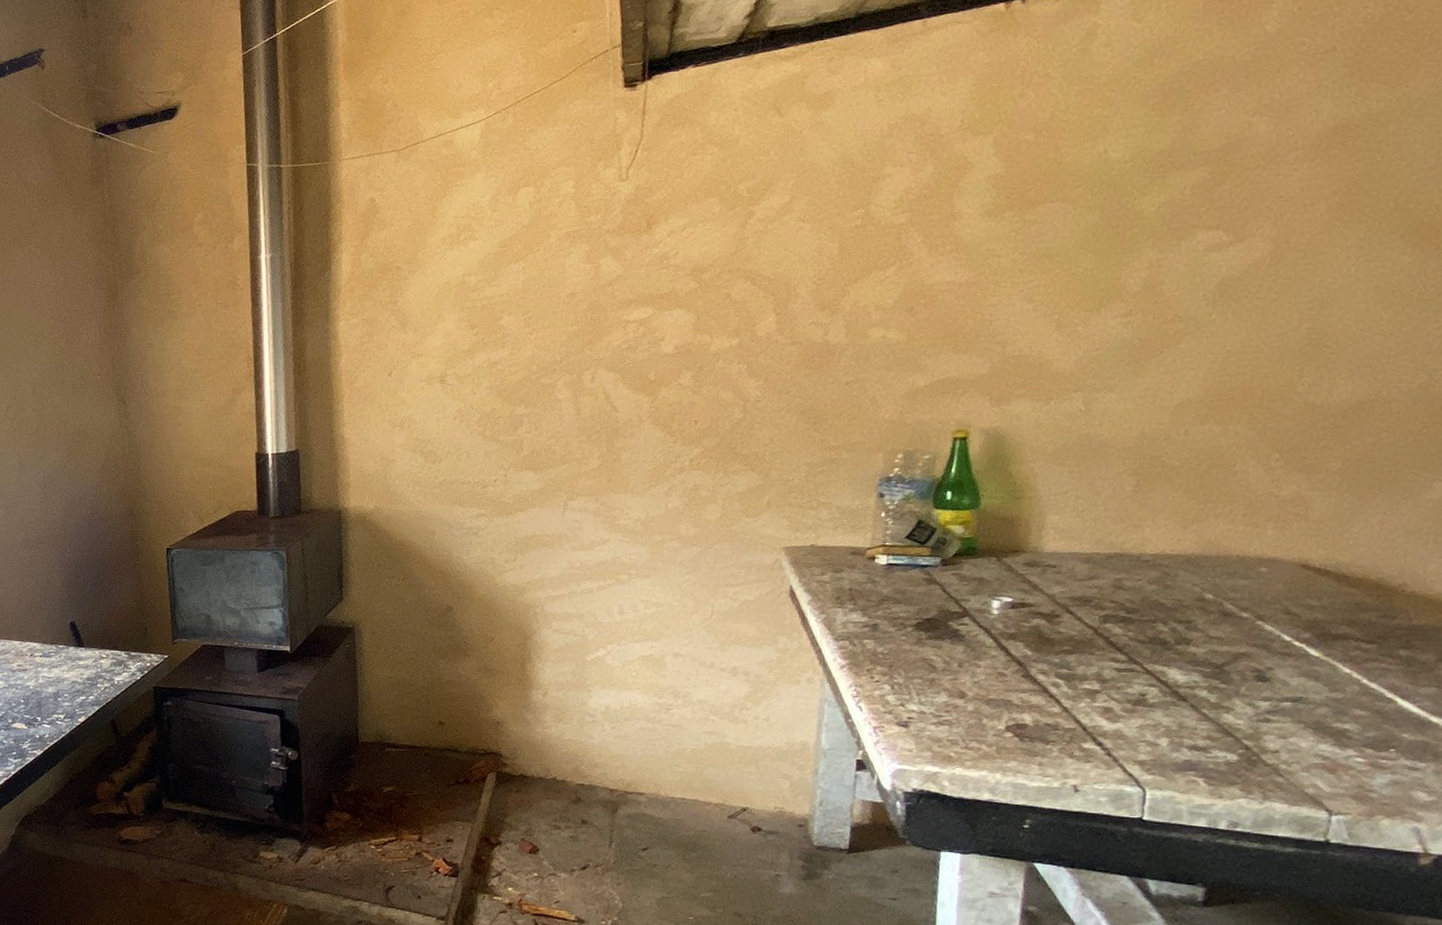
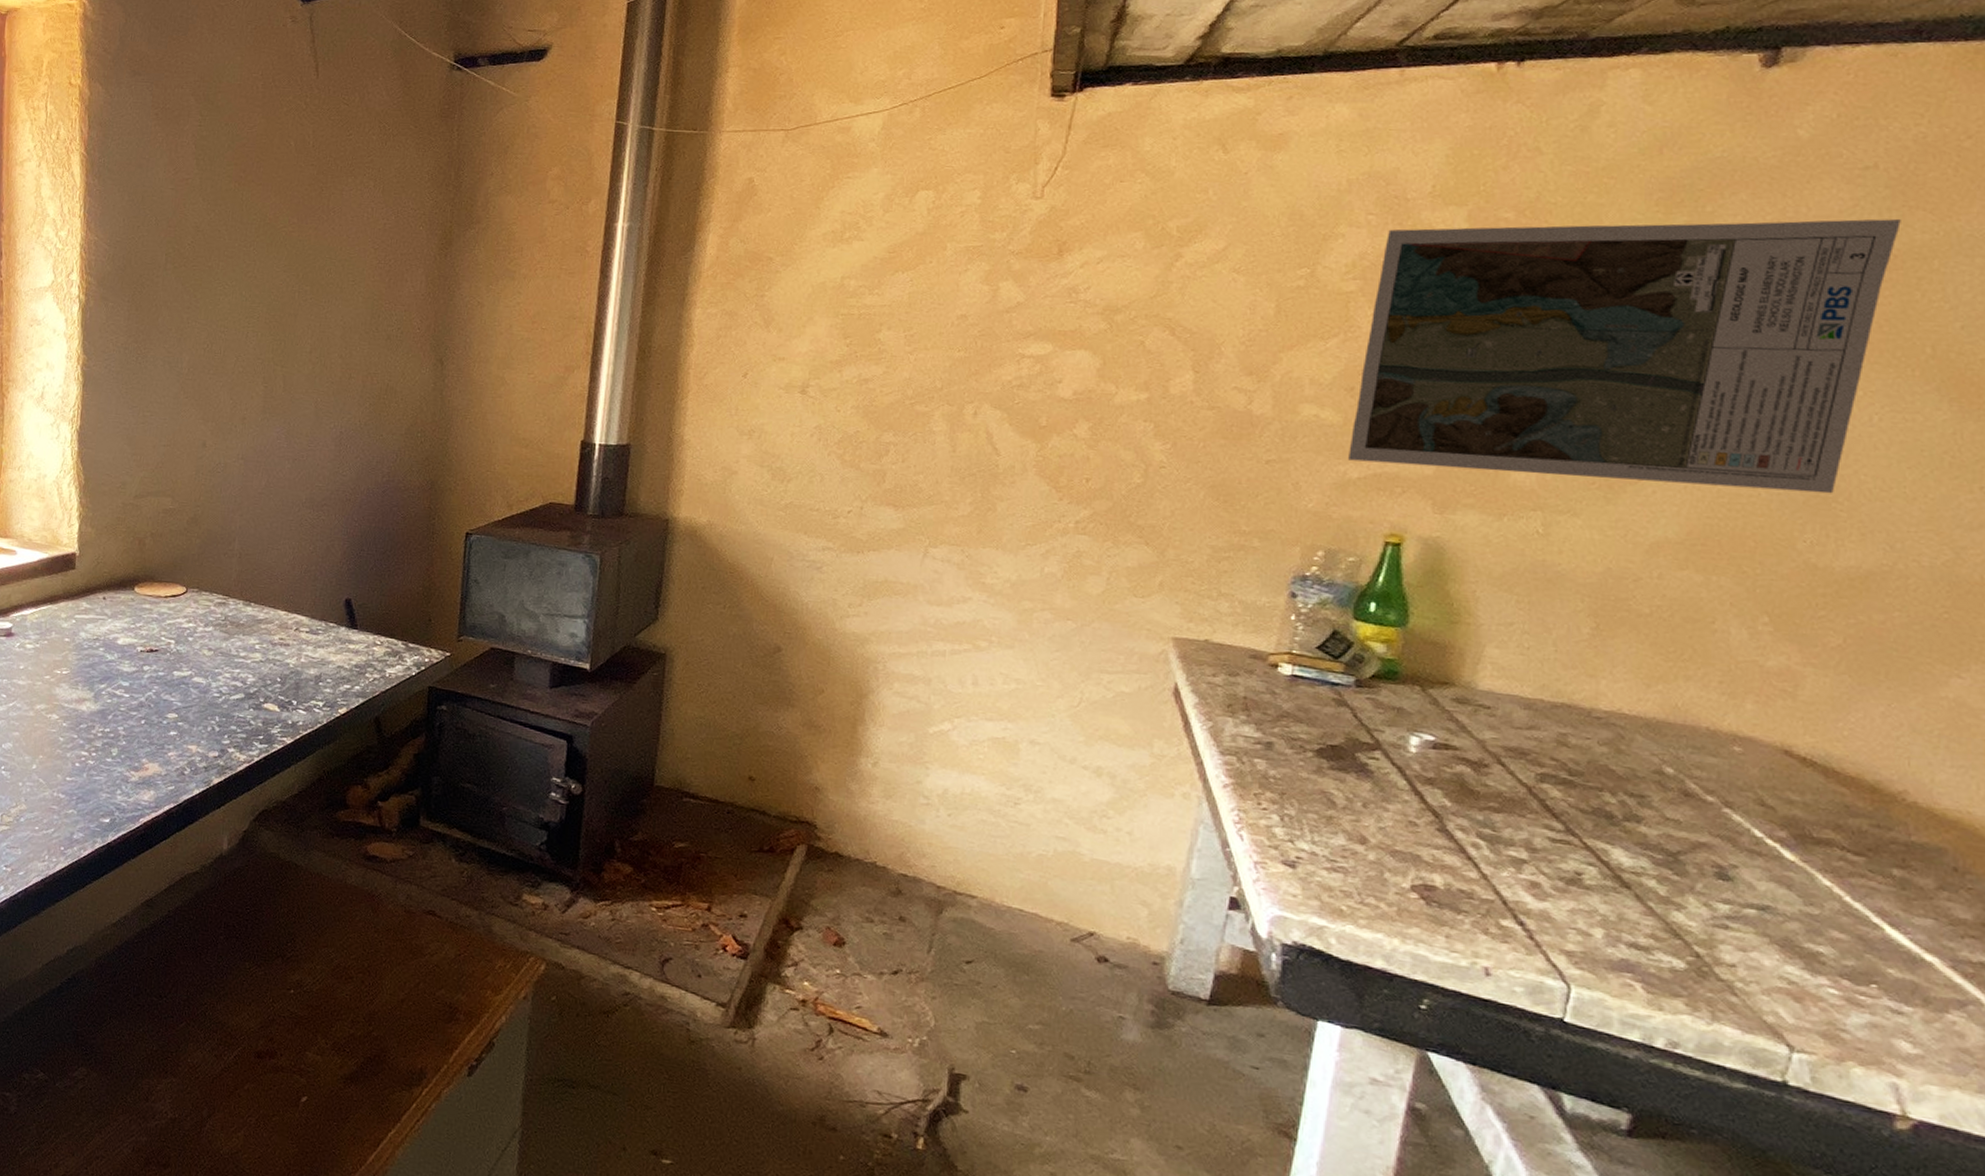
map: none [914,93,1359,372] -> present [1348,219,1901,494]

